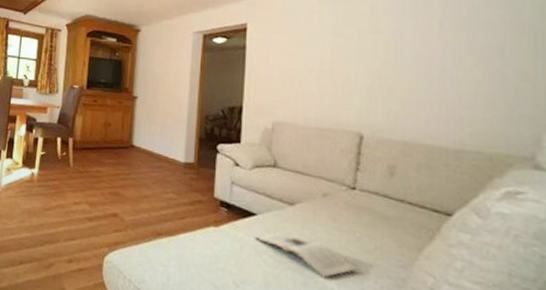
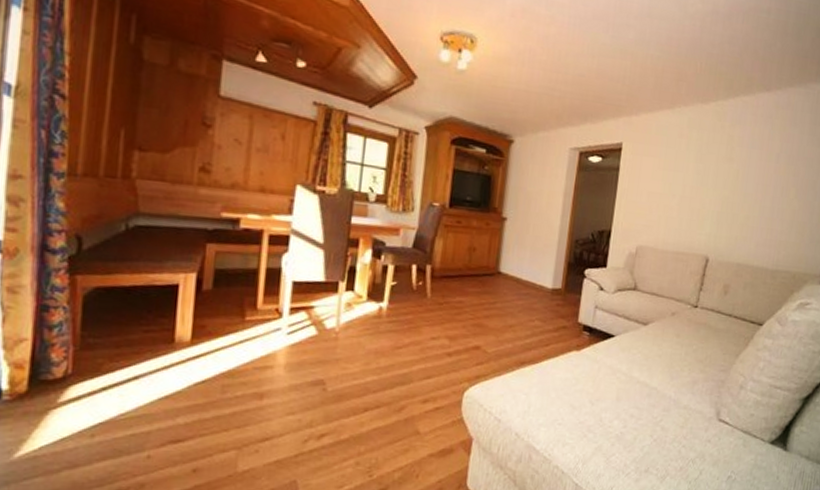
magazine: present [254,232,356,278] -> none [611,350,690,387]

